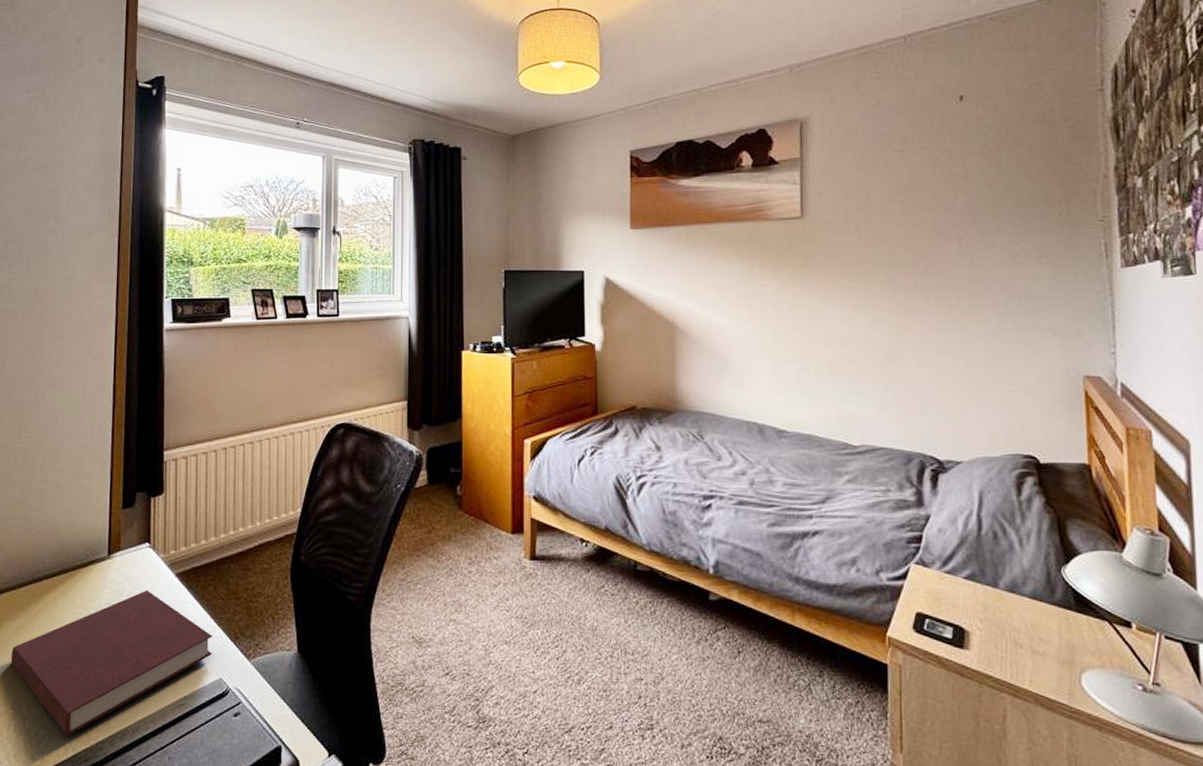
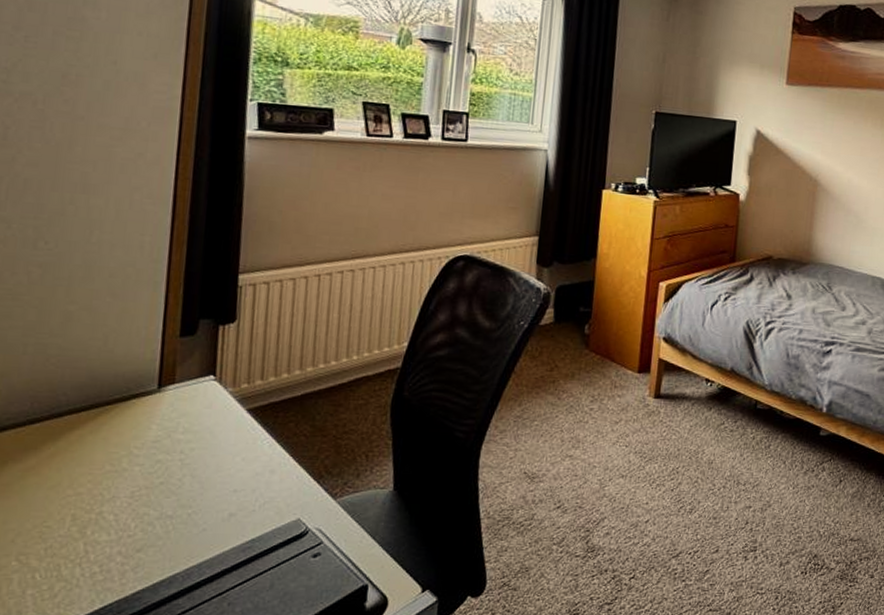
notebook: present [11,589,213,737] -> none [16,426,291,588]

